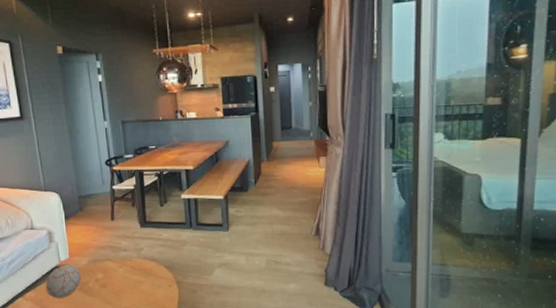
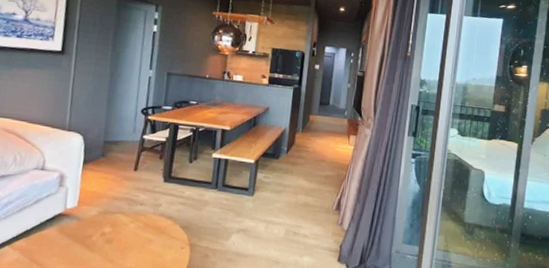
decorative ball: present [45,265,82,299] -> none [40,213,87,252]

